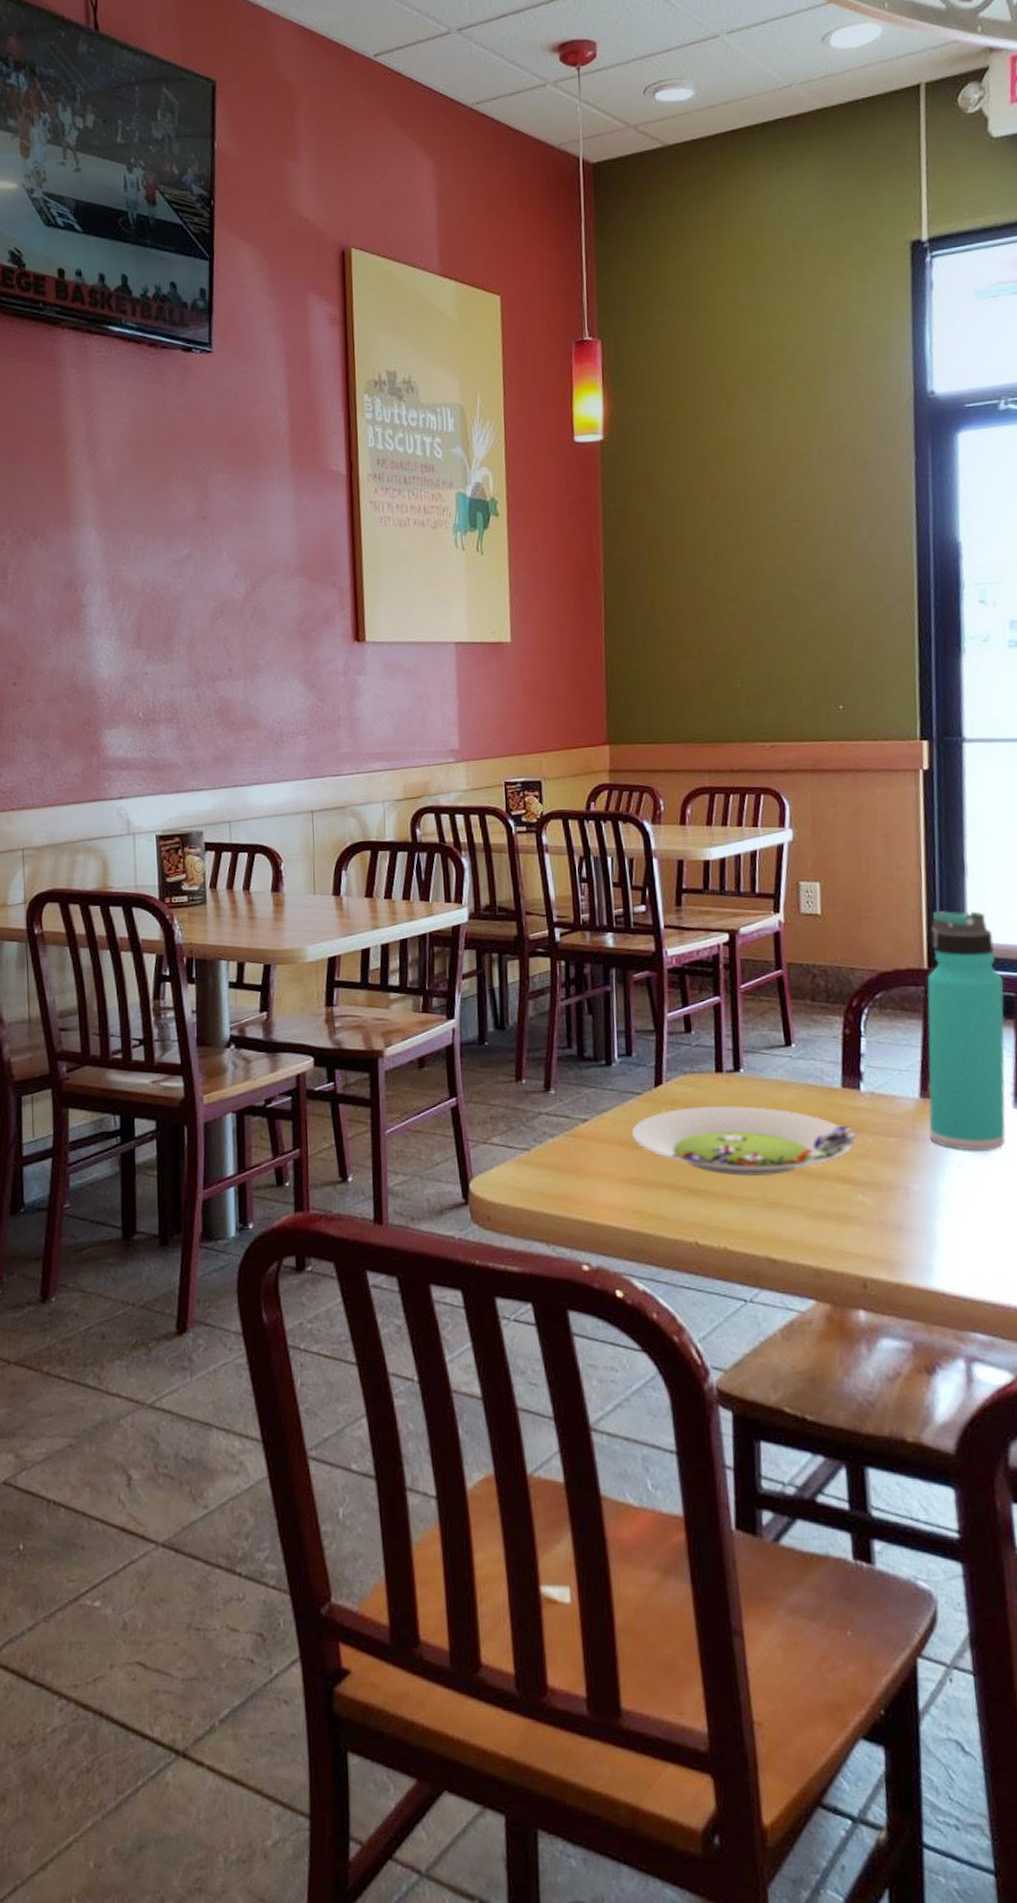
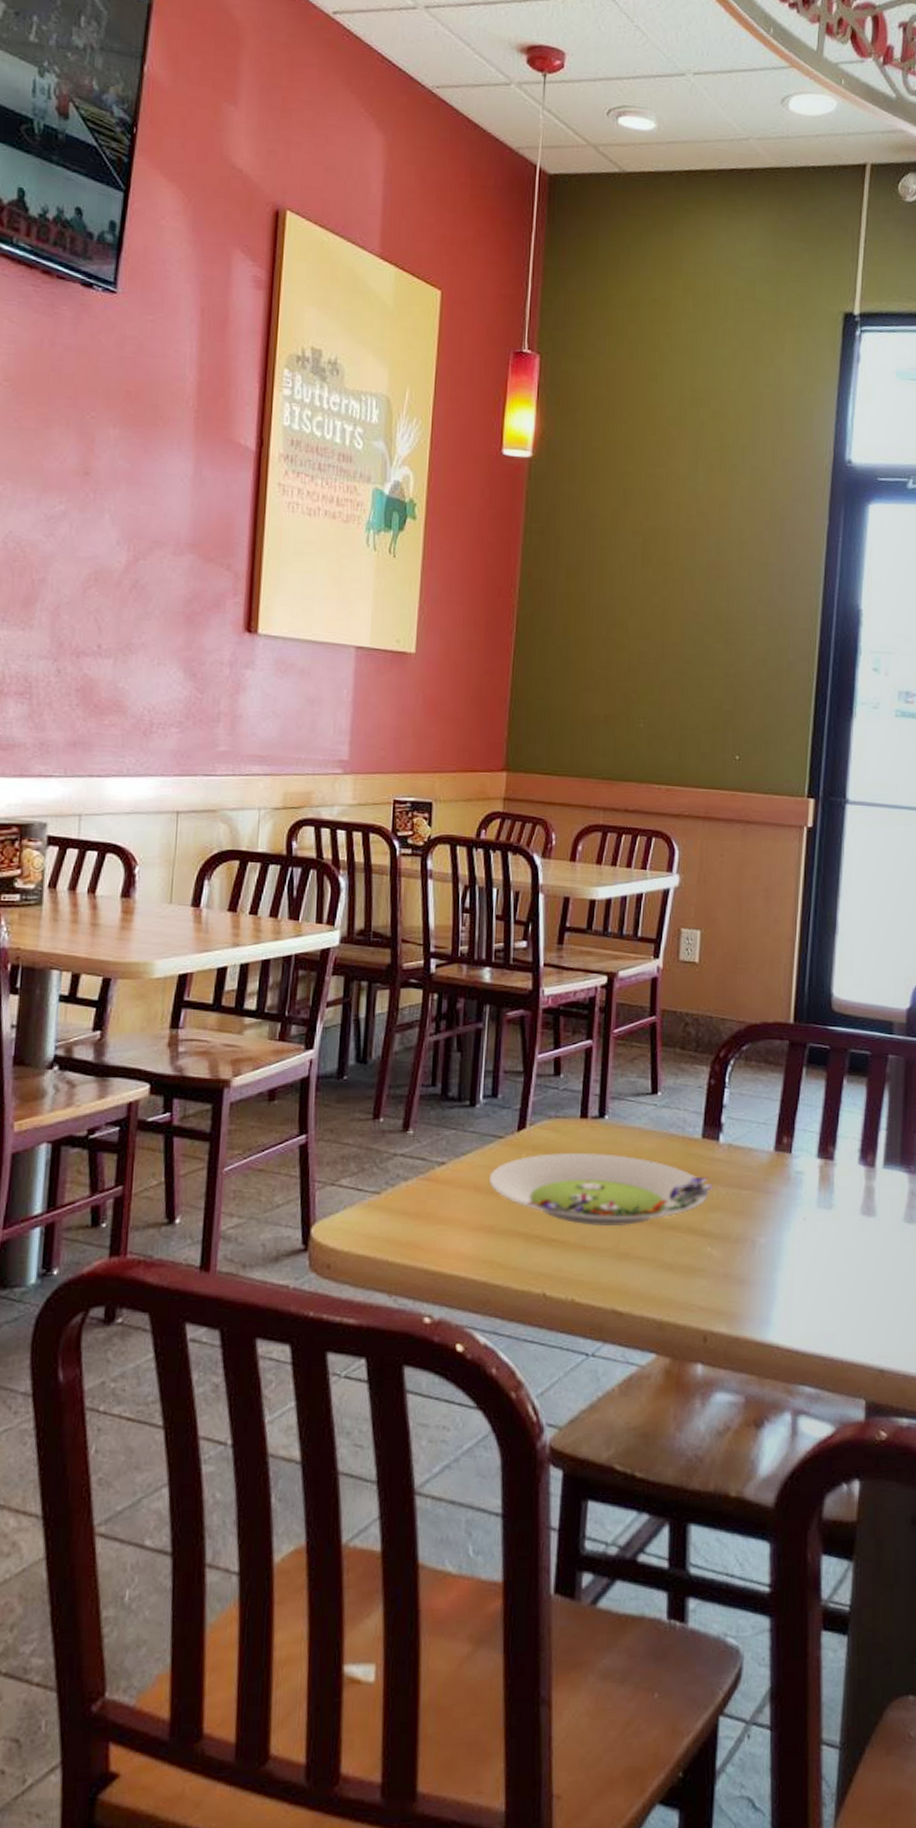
thermos bottle: present [926,911,1006,1151] -> none [780,967,861,1205]

